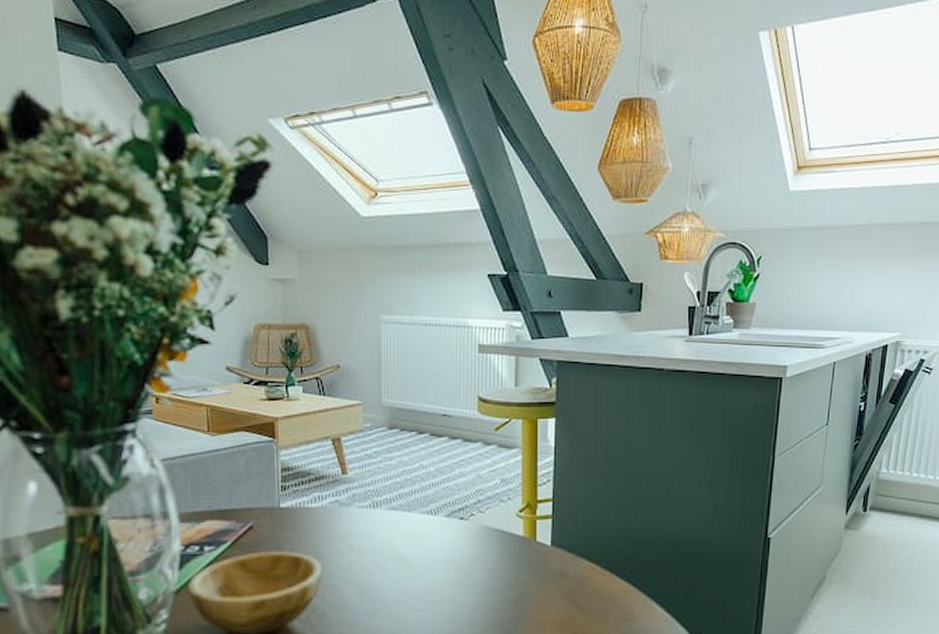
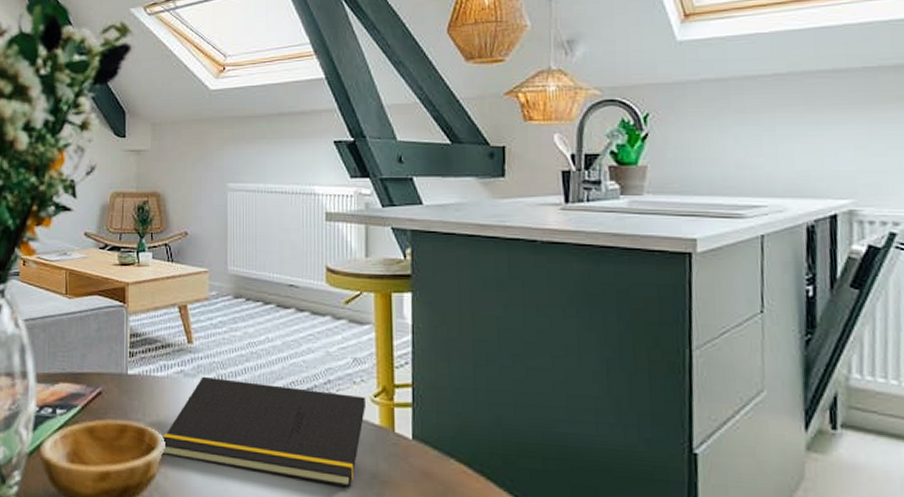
notepad: none [316,504,511,592] -> present [160,376,365,488]

